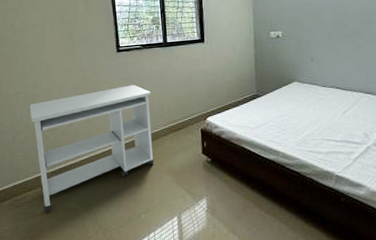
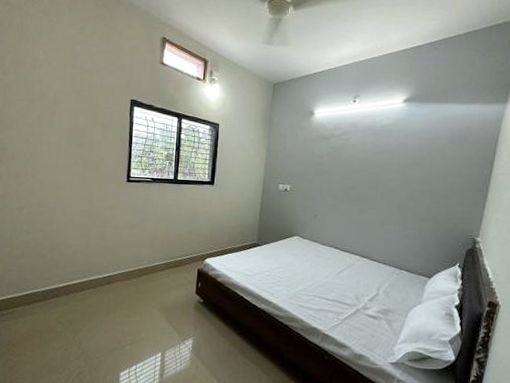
desk: present [30,84,154,212] -> none [28,216,154,331]

